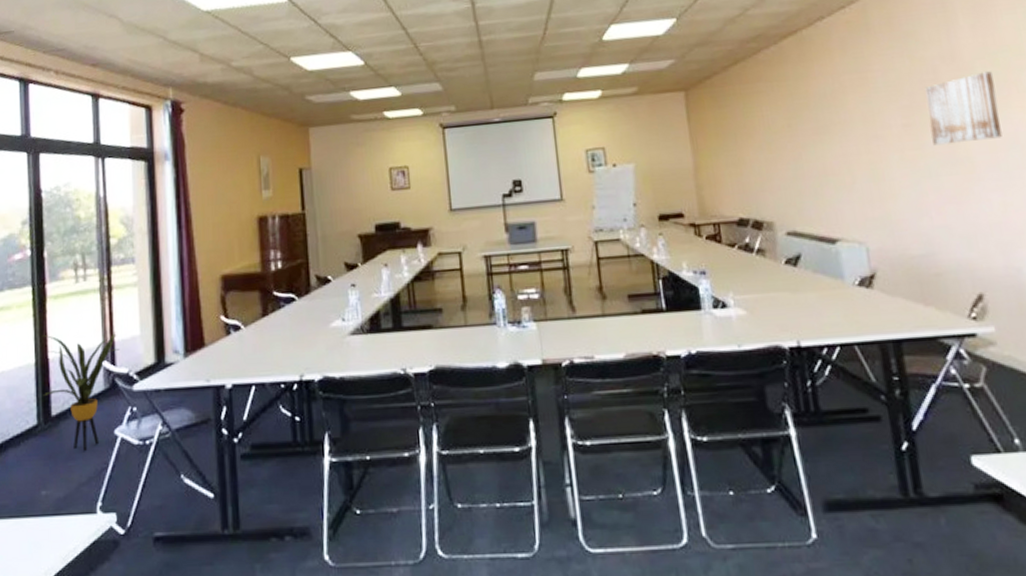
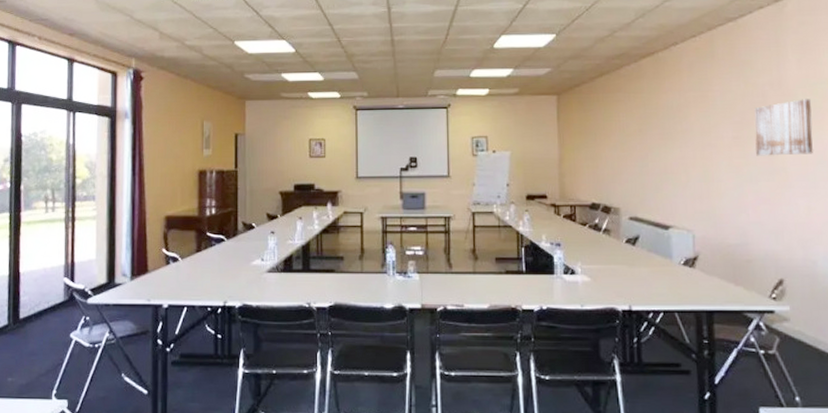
house plant: present [41,331,120,451] -> none [14,253,79,348]

